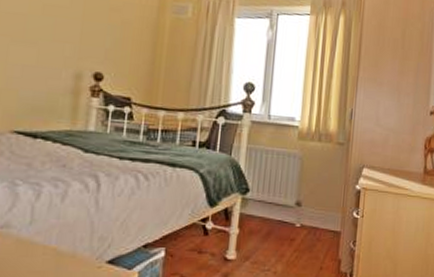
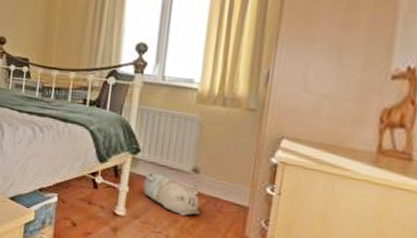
plush toy: none [252,209,303,250] -> present [142,171,201,217]

